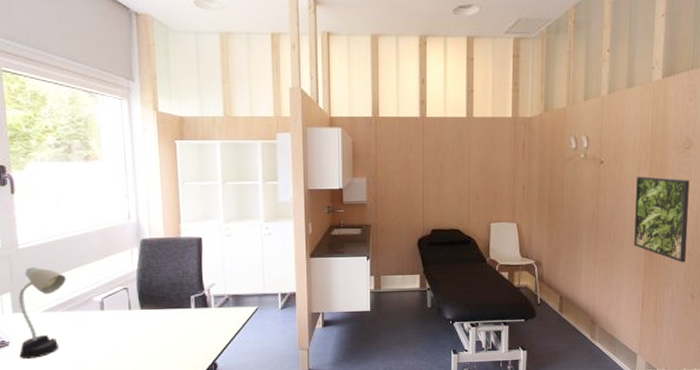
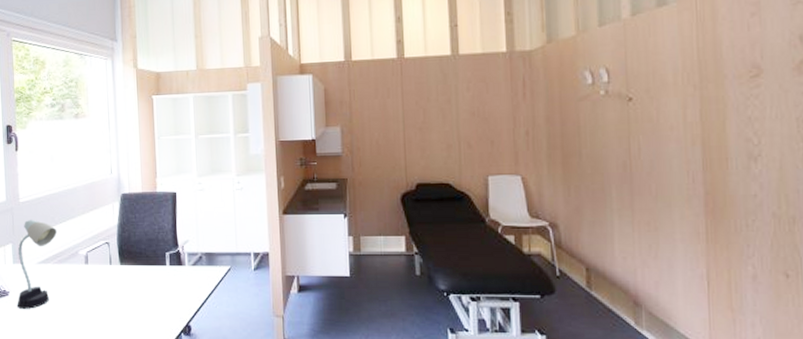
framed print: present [634,177,690,263] -> none [681,115,770,229]

